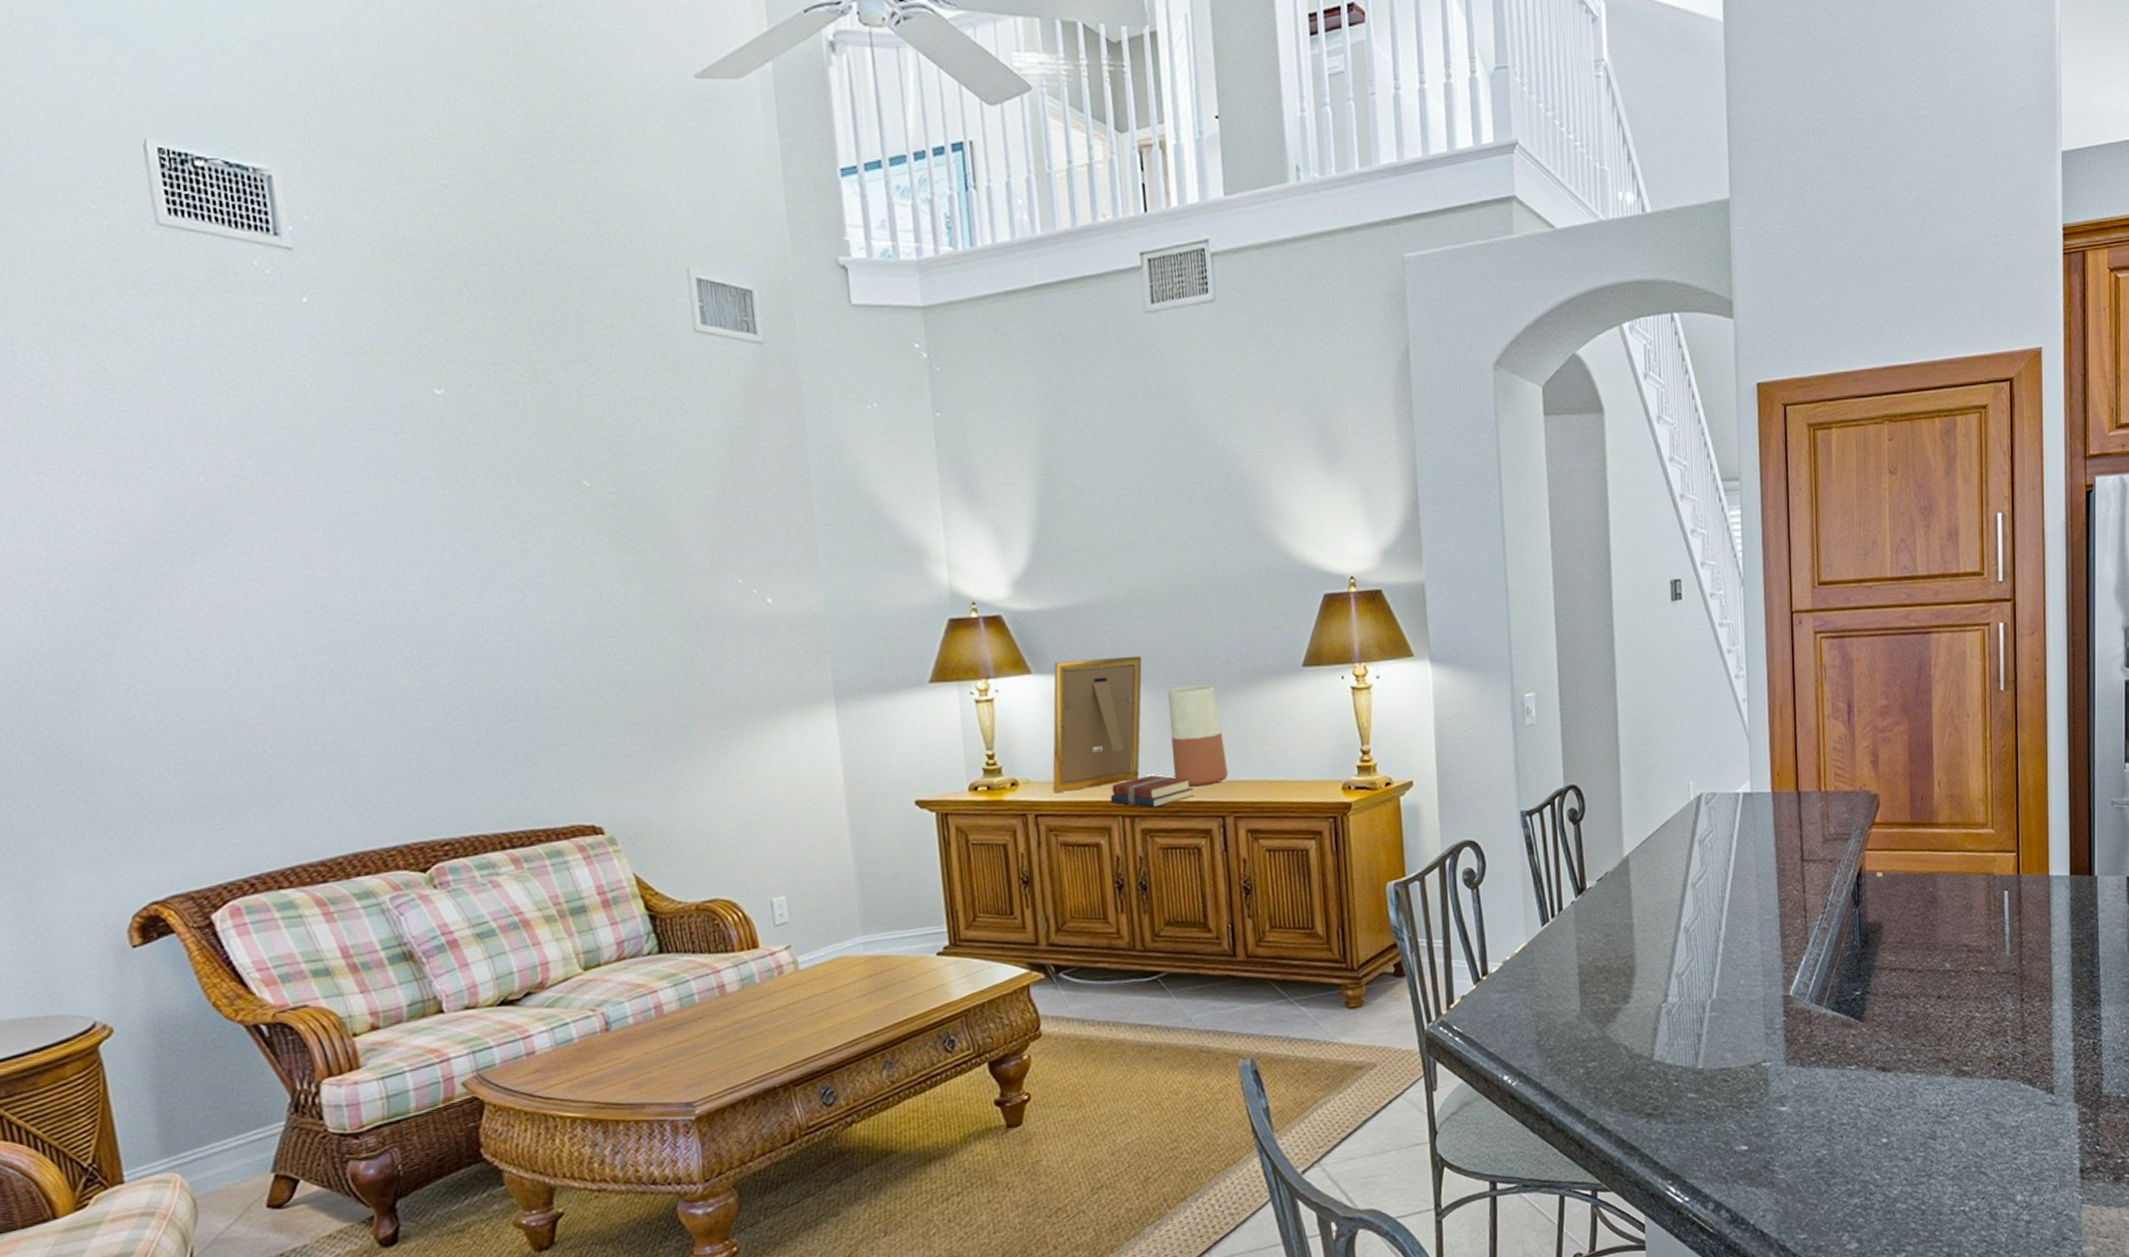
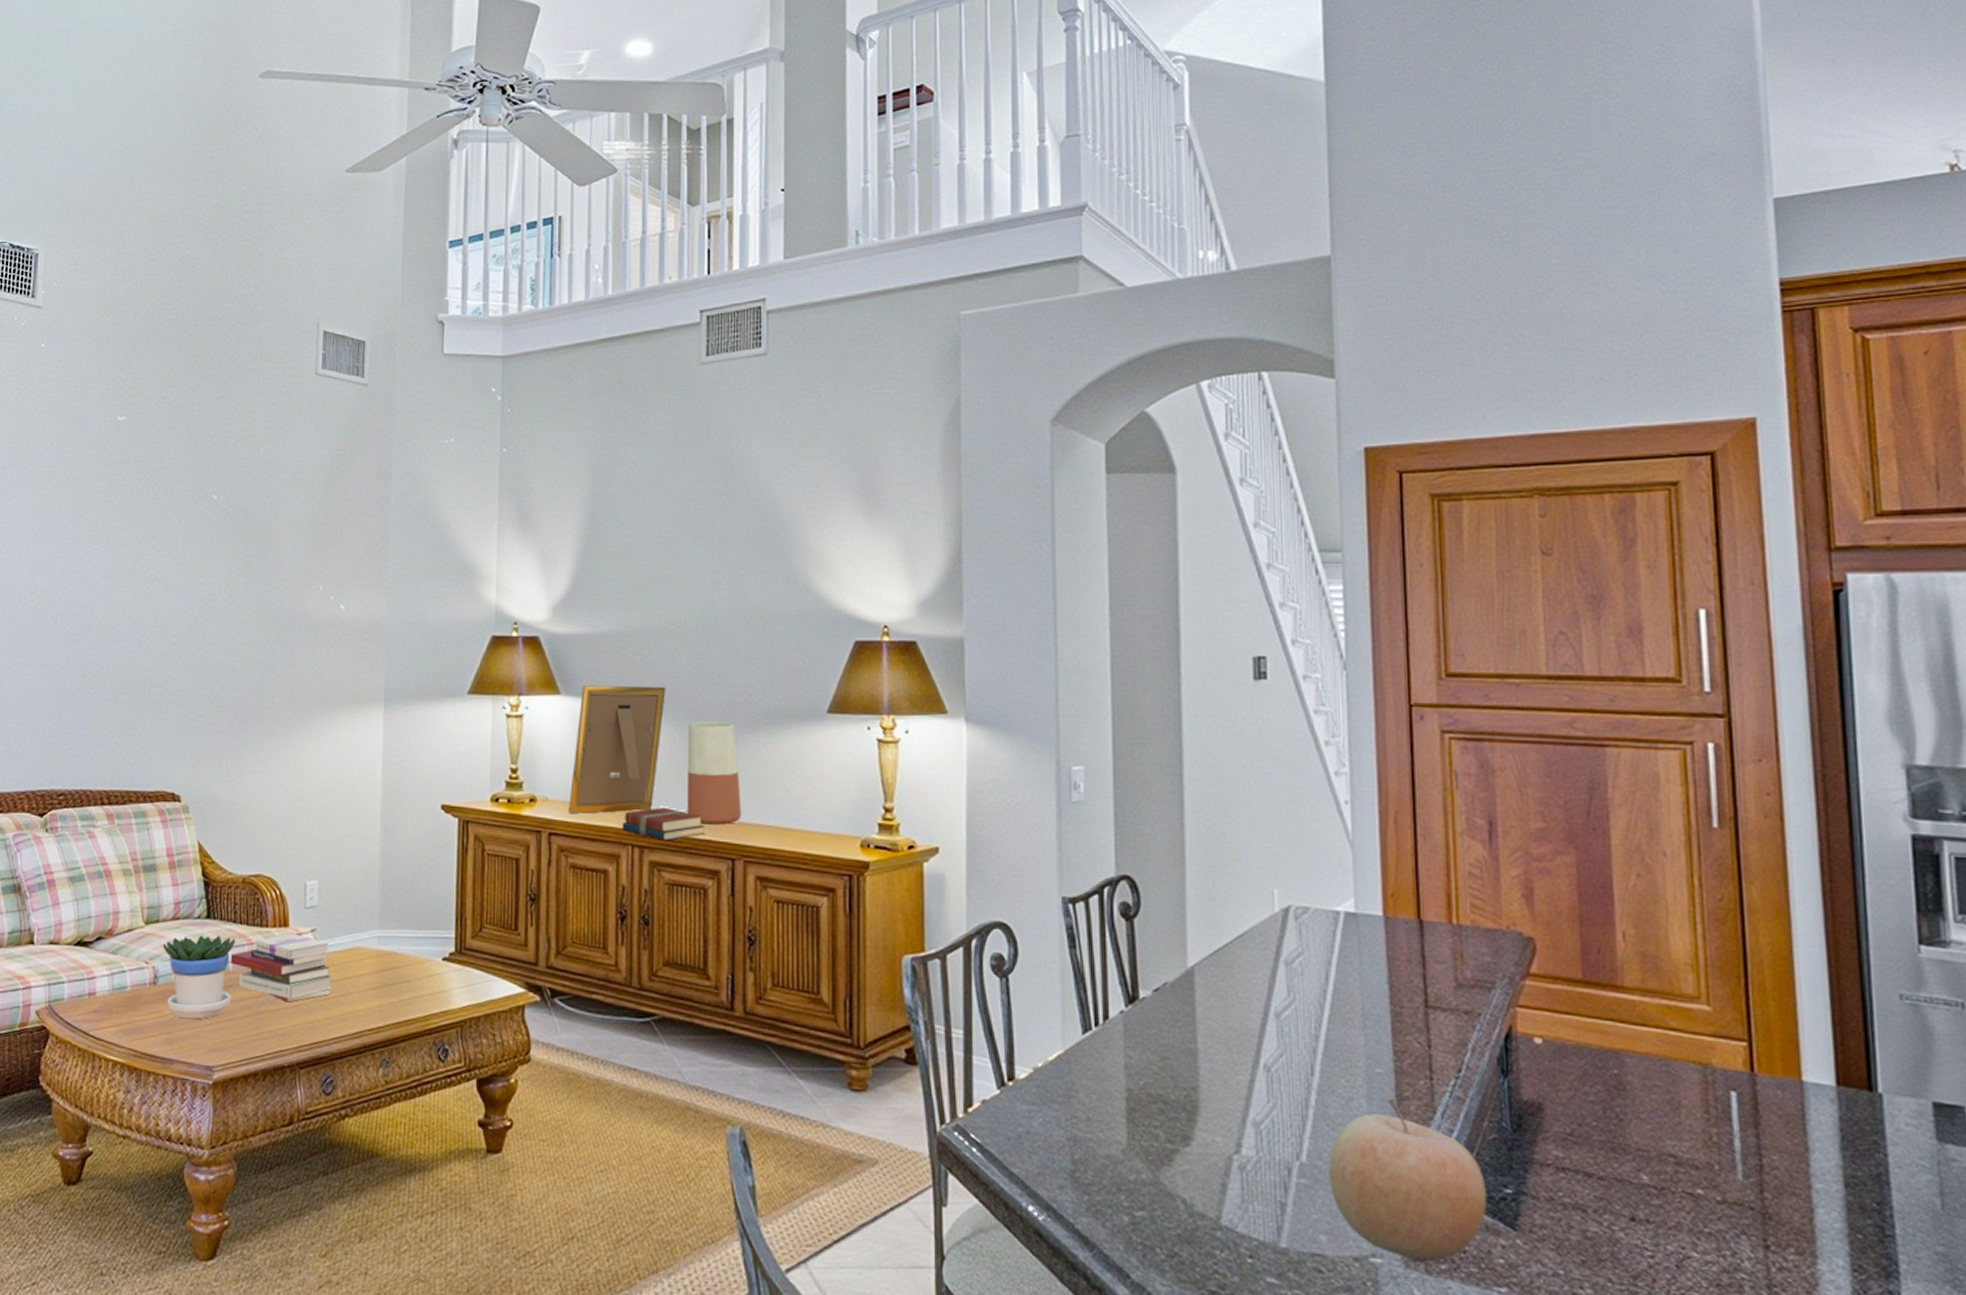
flowerpot: none [609,968,703,1061] -> present [162,935,236,1020]
books: none [694,953,818,1024] -> present [230,933,332,1003]
fruit: none [1732,936,1843,1059] -> present [1329,1097,1488,1262]

